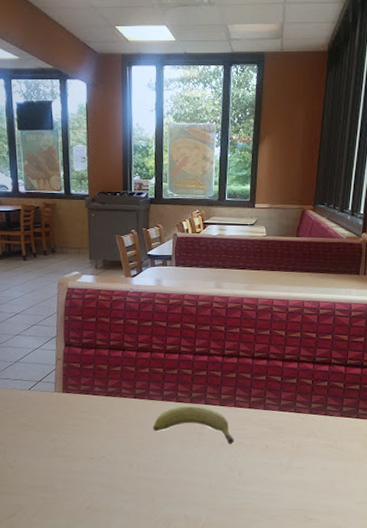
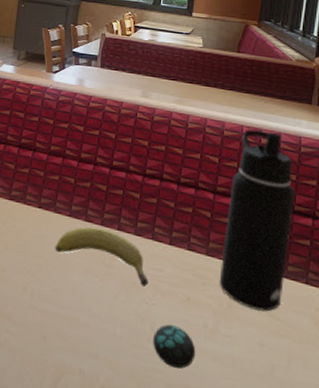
decorative egg: none [241,468,275,499] -> present [153,324,196,369]
water bottle: none [290,303,347,445] -> present [219,129,295,312]

